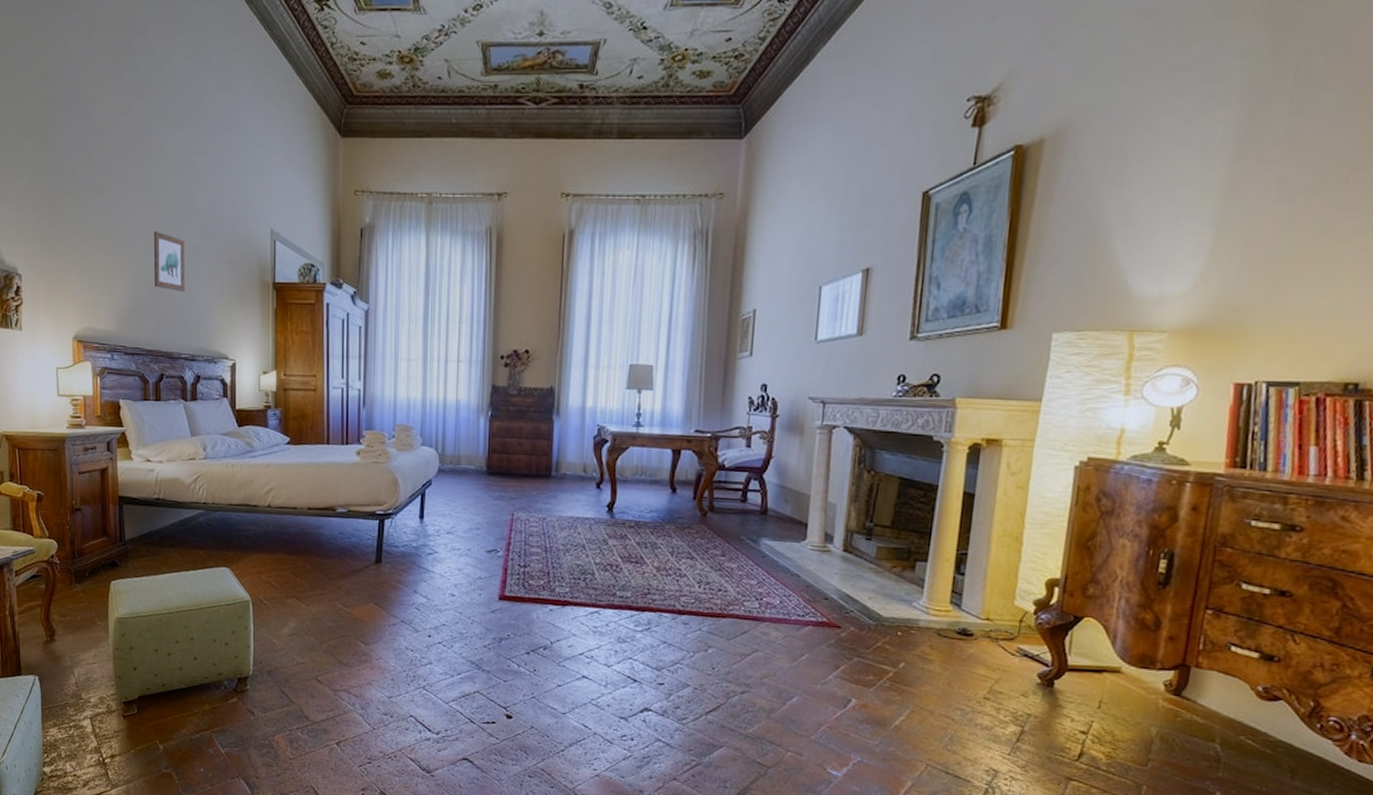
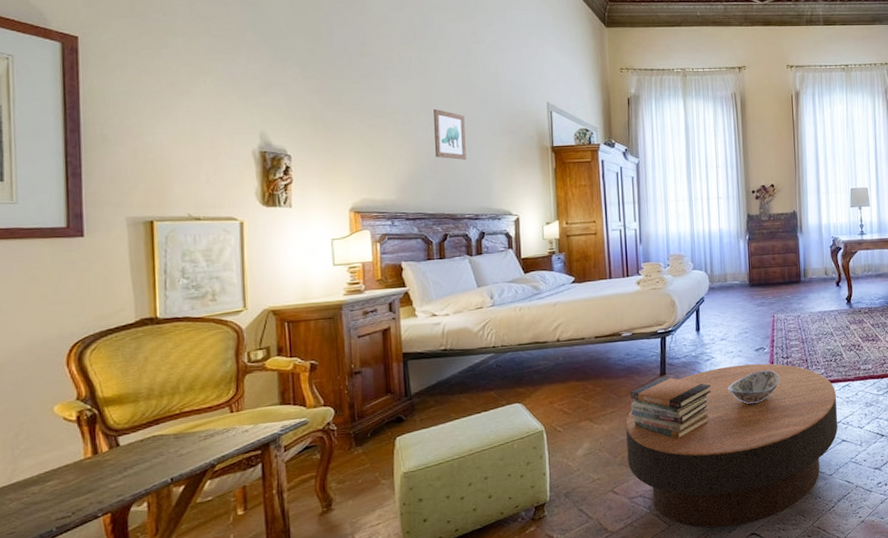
coffee table: none [334,565,582,746] -> present [626,363,838,528]
book stack: none [340,564,431,638] -> present [630,376,711,440]
decorative bowl: none [451,576,513,614] -> present [728,370,780,405]

